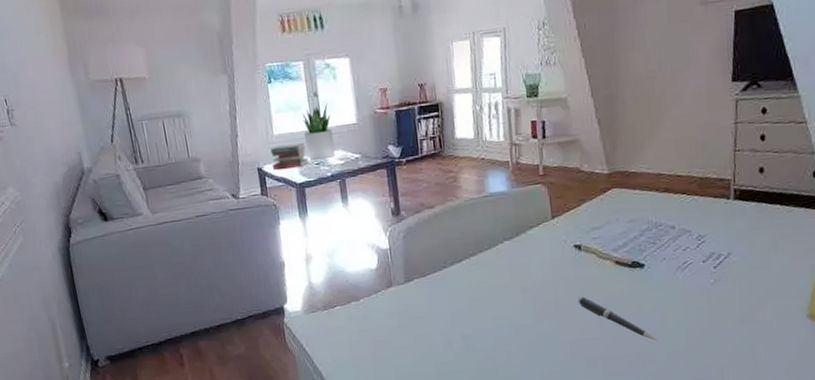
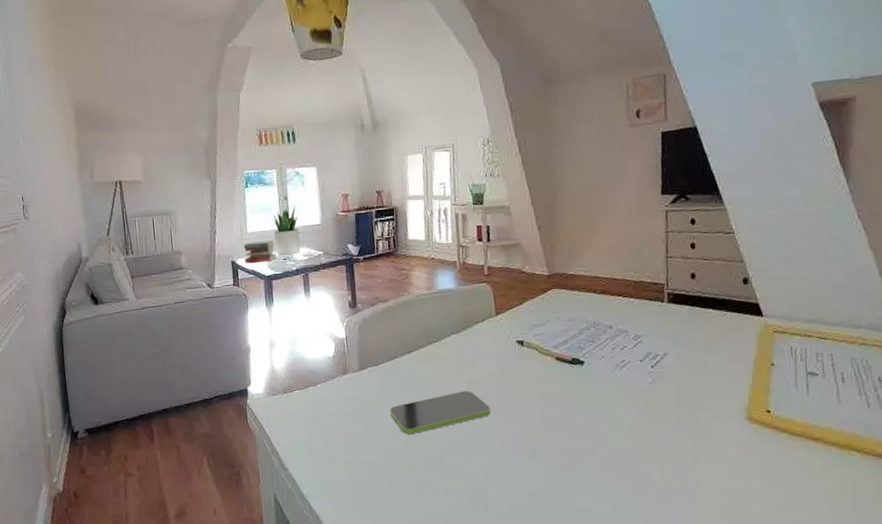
phone: none [439,300,546,347] -> present [389,391,491,434]
pen: present [577,296,657,341] -> none [520,390,598,436]

